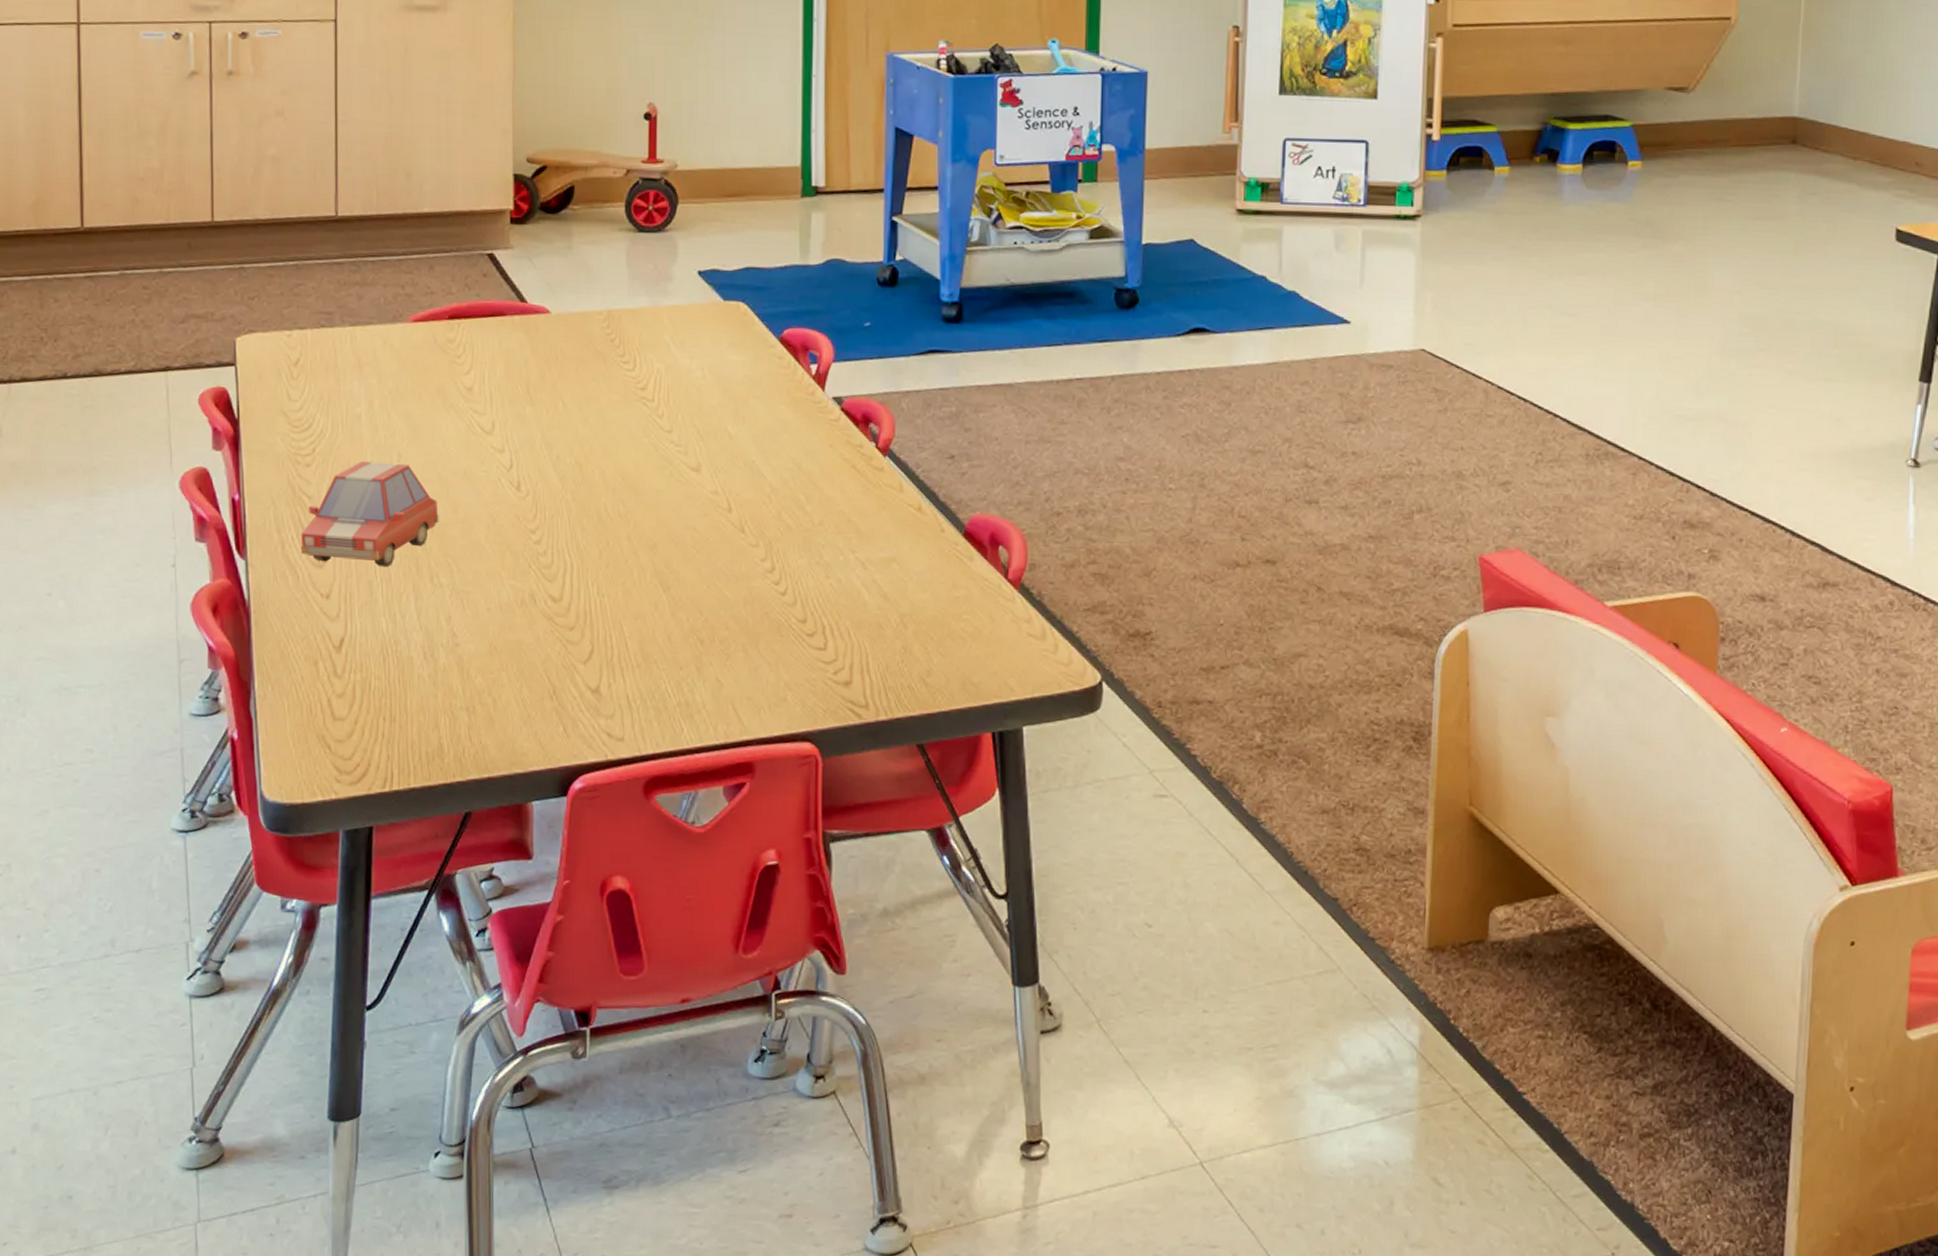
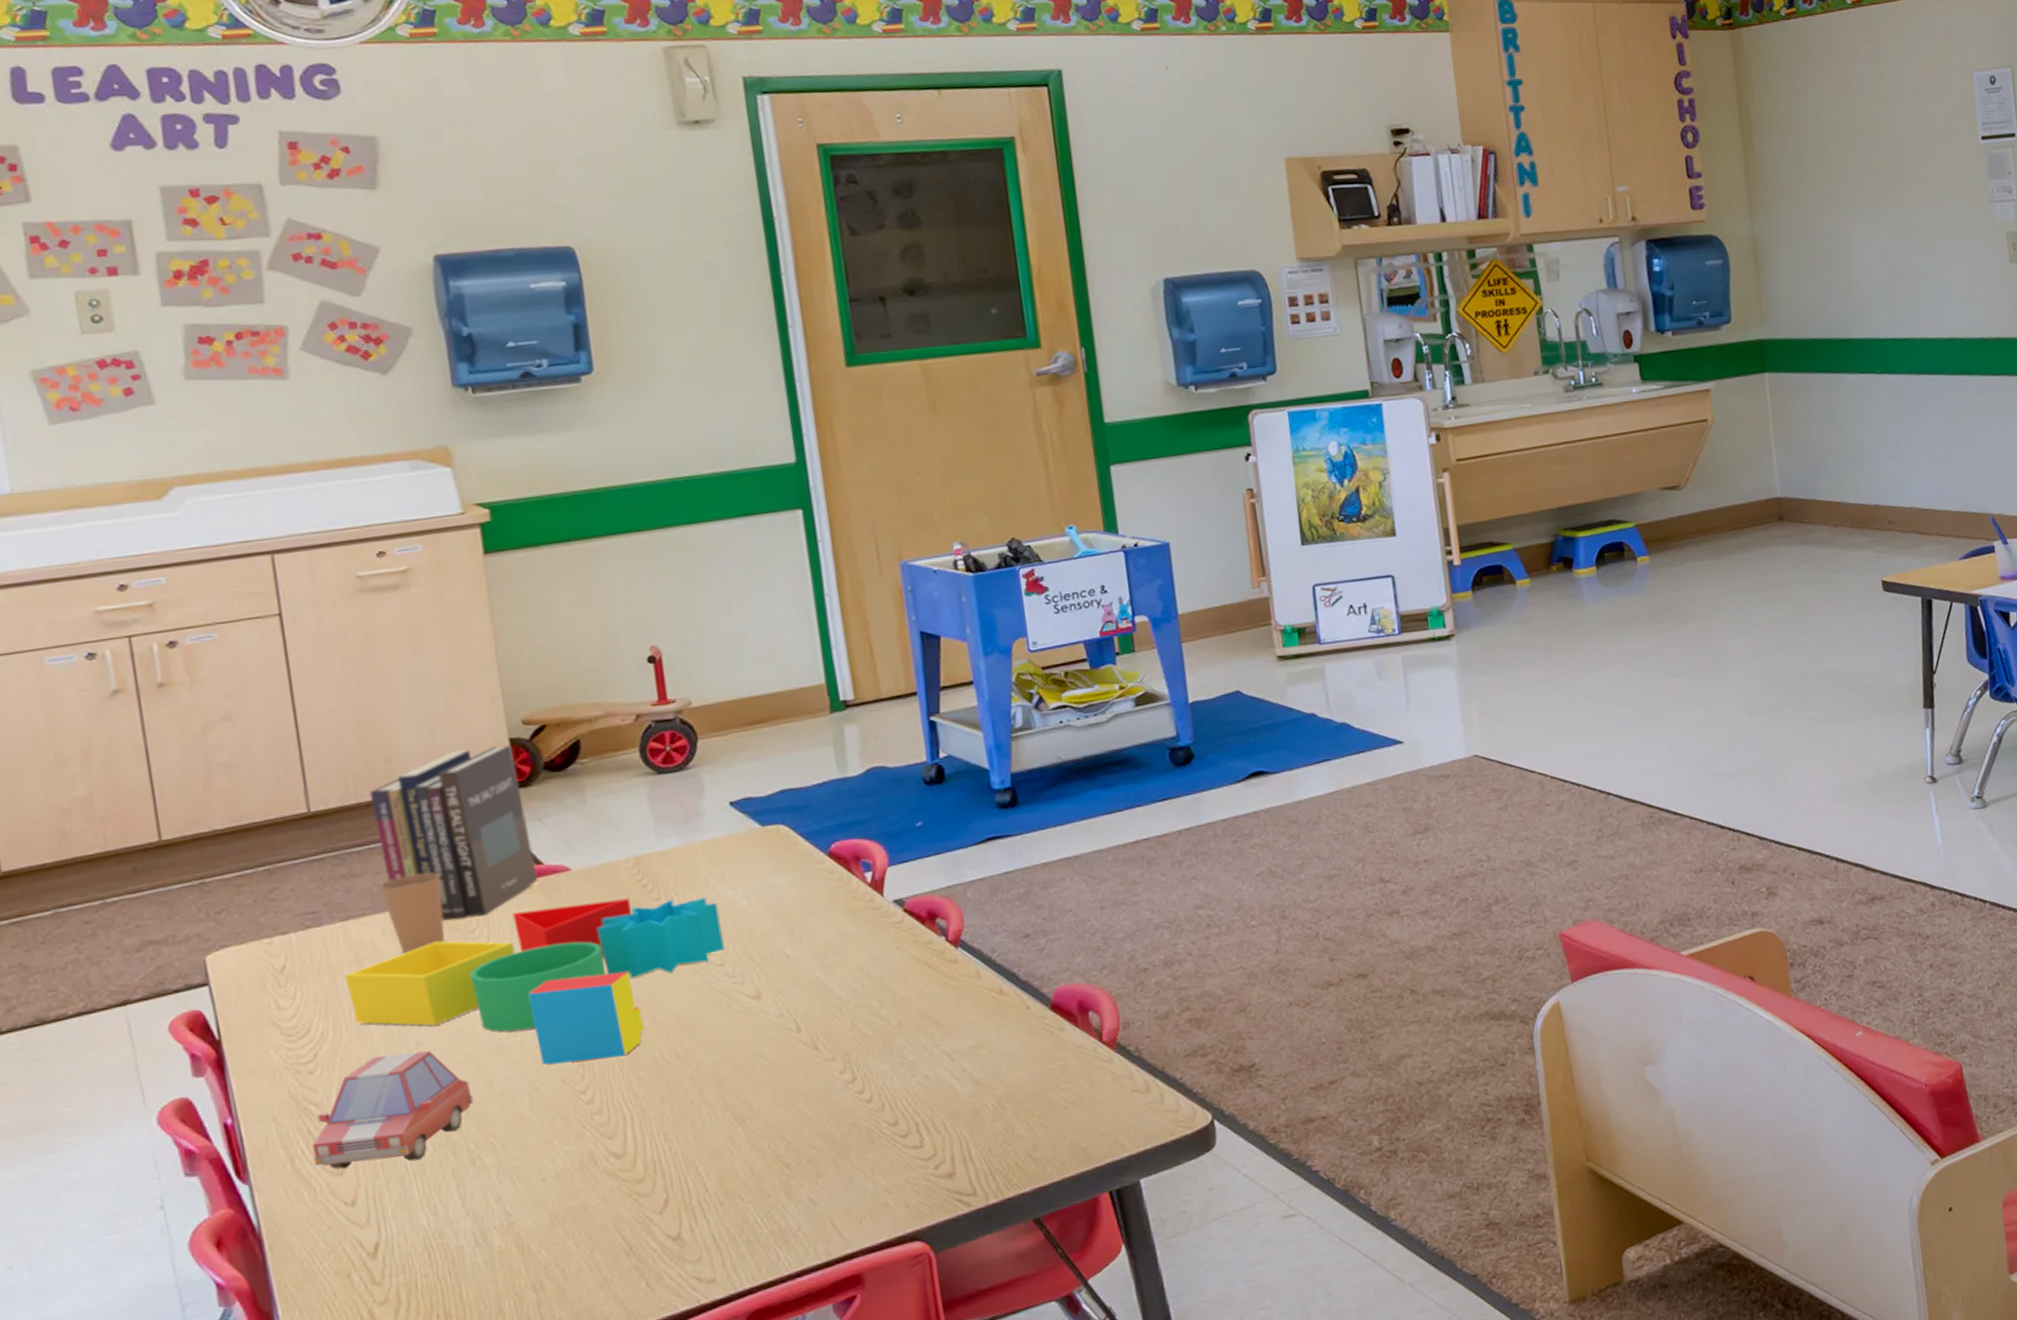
toy blocks: none [347,345,674,461] -> present [344,896,724,1032]
cup: none [386,292,438,367] -> present [379,872,445,953]
books: none [388,177,521,343] -> present [369,745,538,921]
toy block: none [498,416,594,504] -> present [528,972,644,1066]

